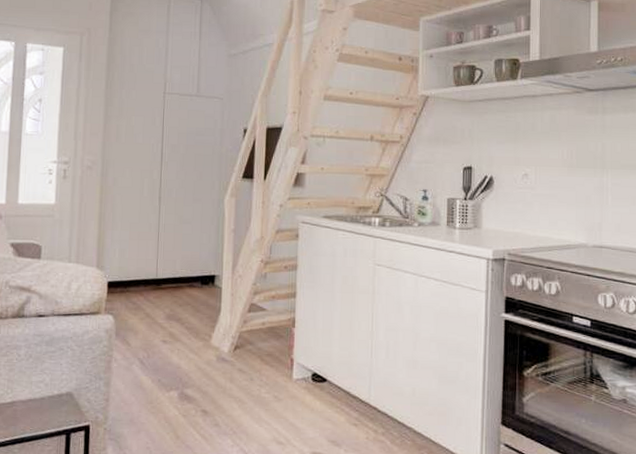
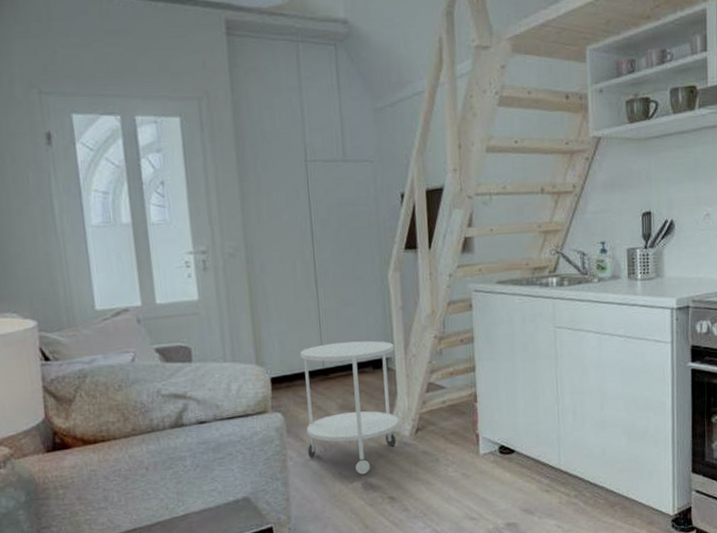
side table: none [131,256,223,385] -> present [299,340,399,475]

